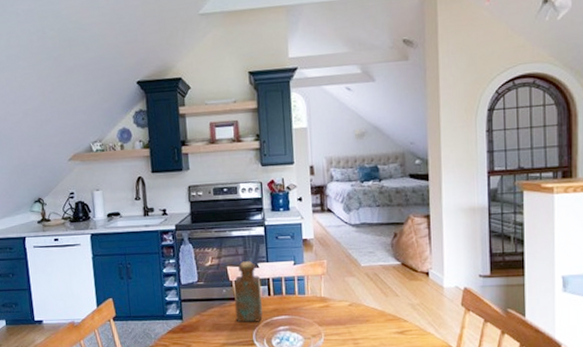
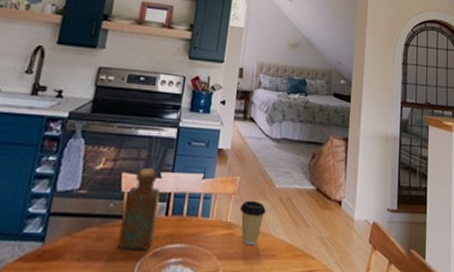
coffee cup: none [331,278,355,314] -> present [240,200,266,246]

